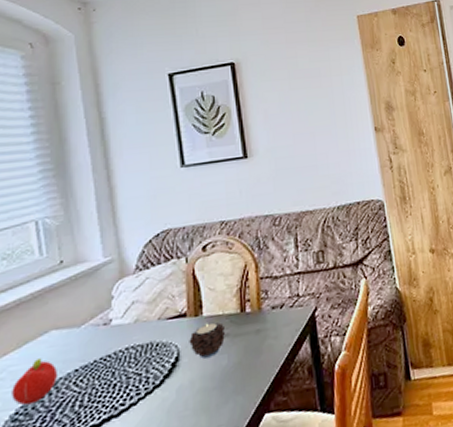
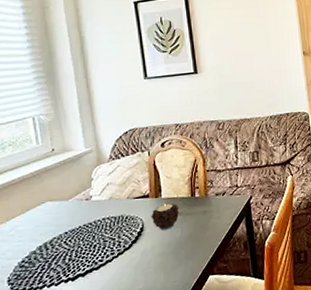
fruit: present [12,358,57,406] -> none [19,222,52,256]

